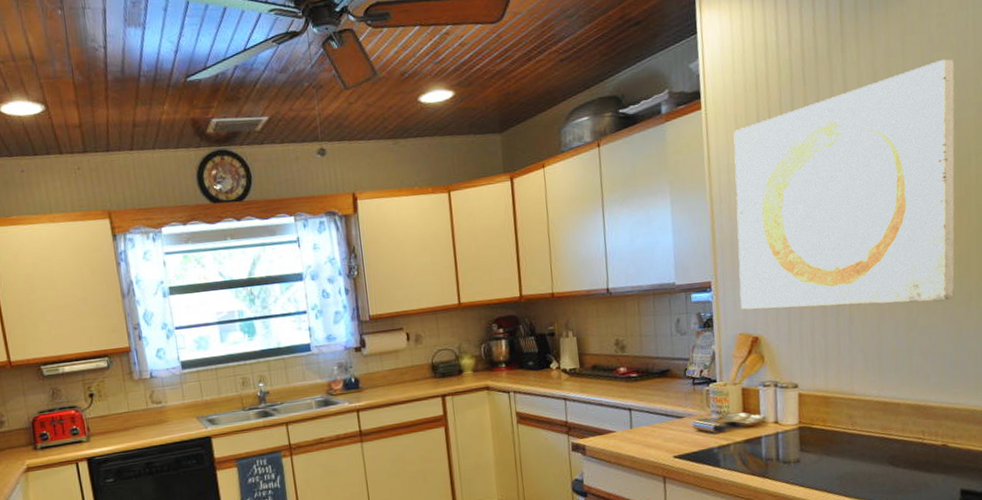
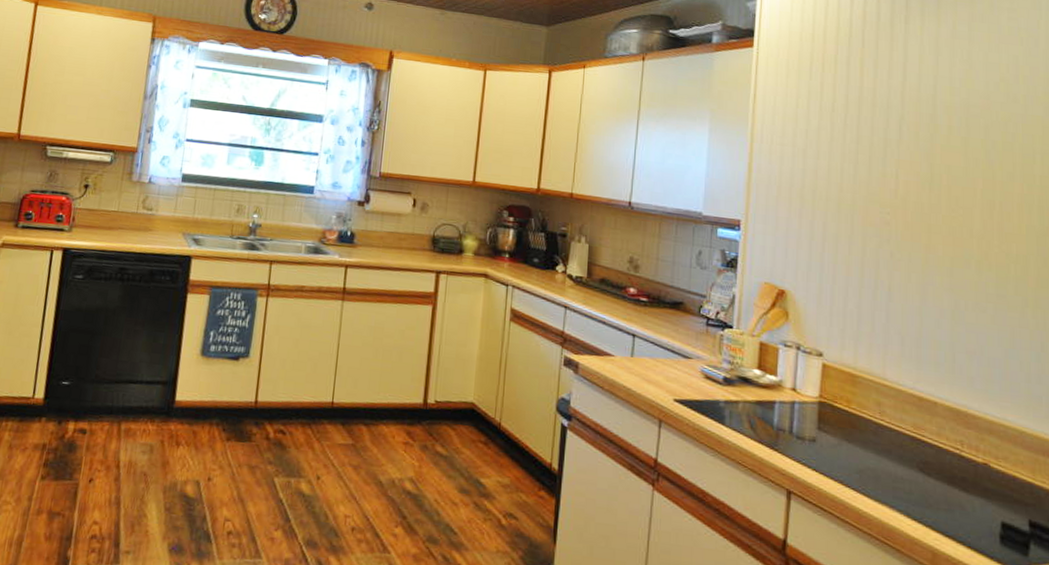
wall art: present [733,59,955,310] -> none [770,52,1023,301]

